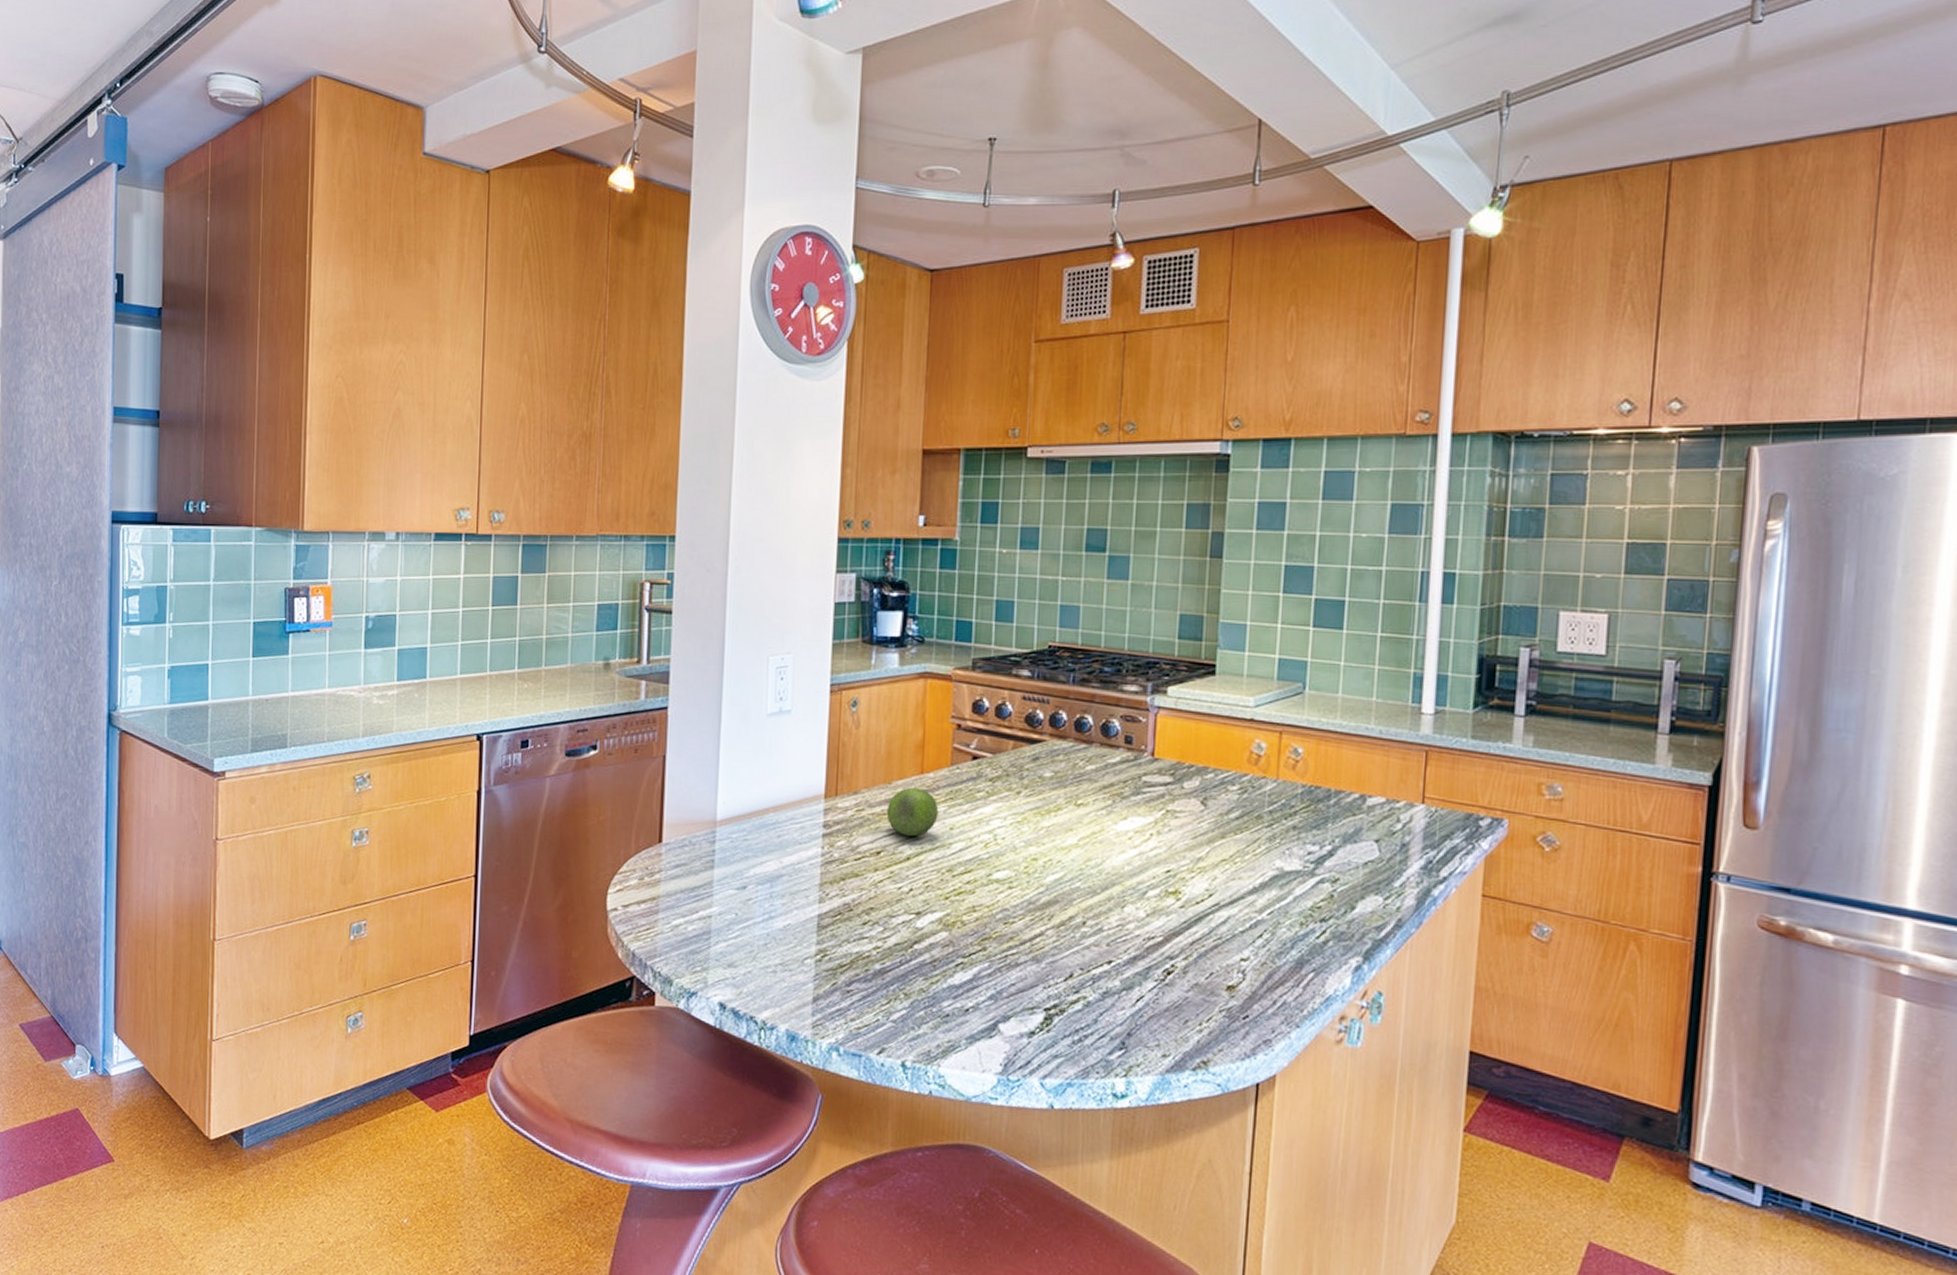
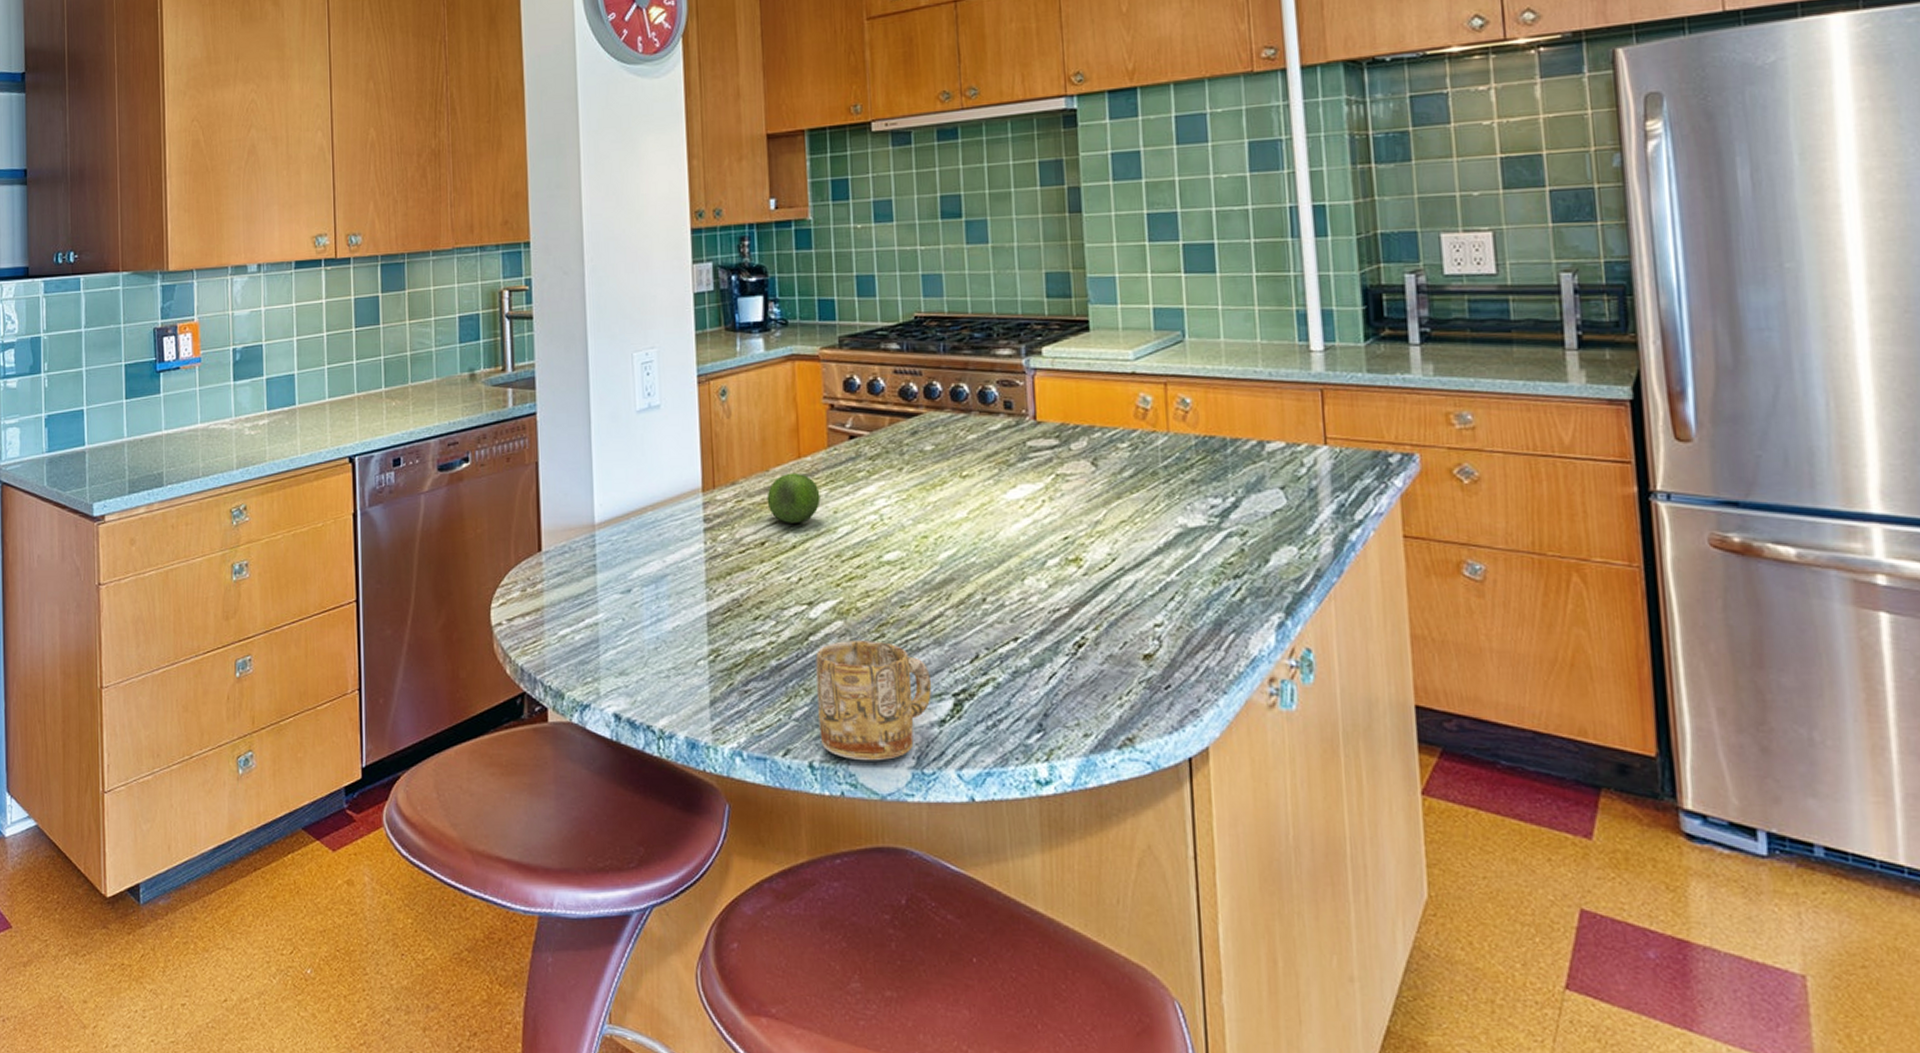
mug: none [914,951,1026,1065] -> present [815,641,932,761]

